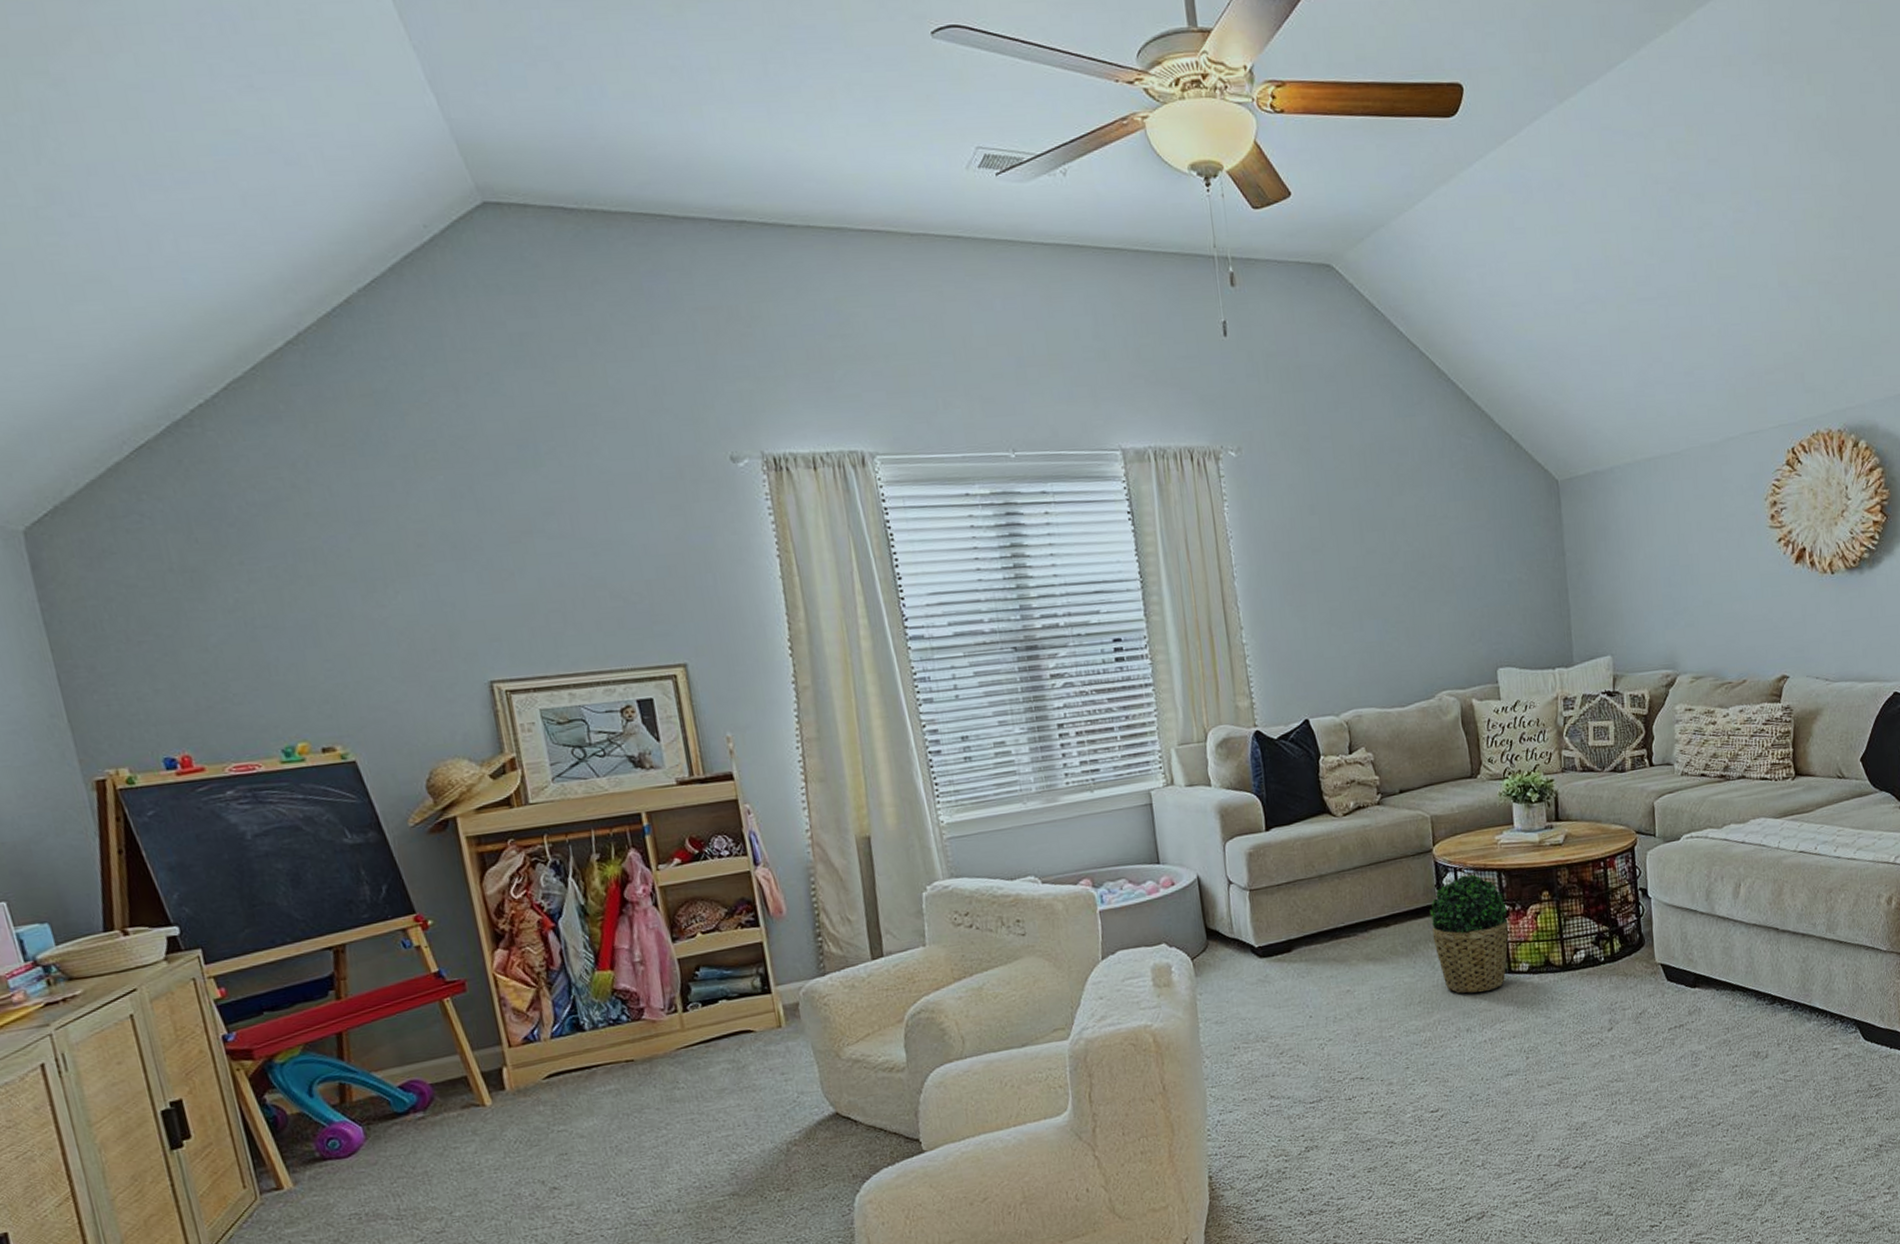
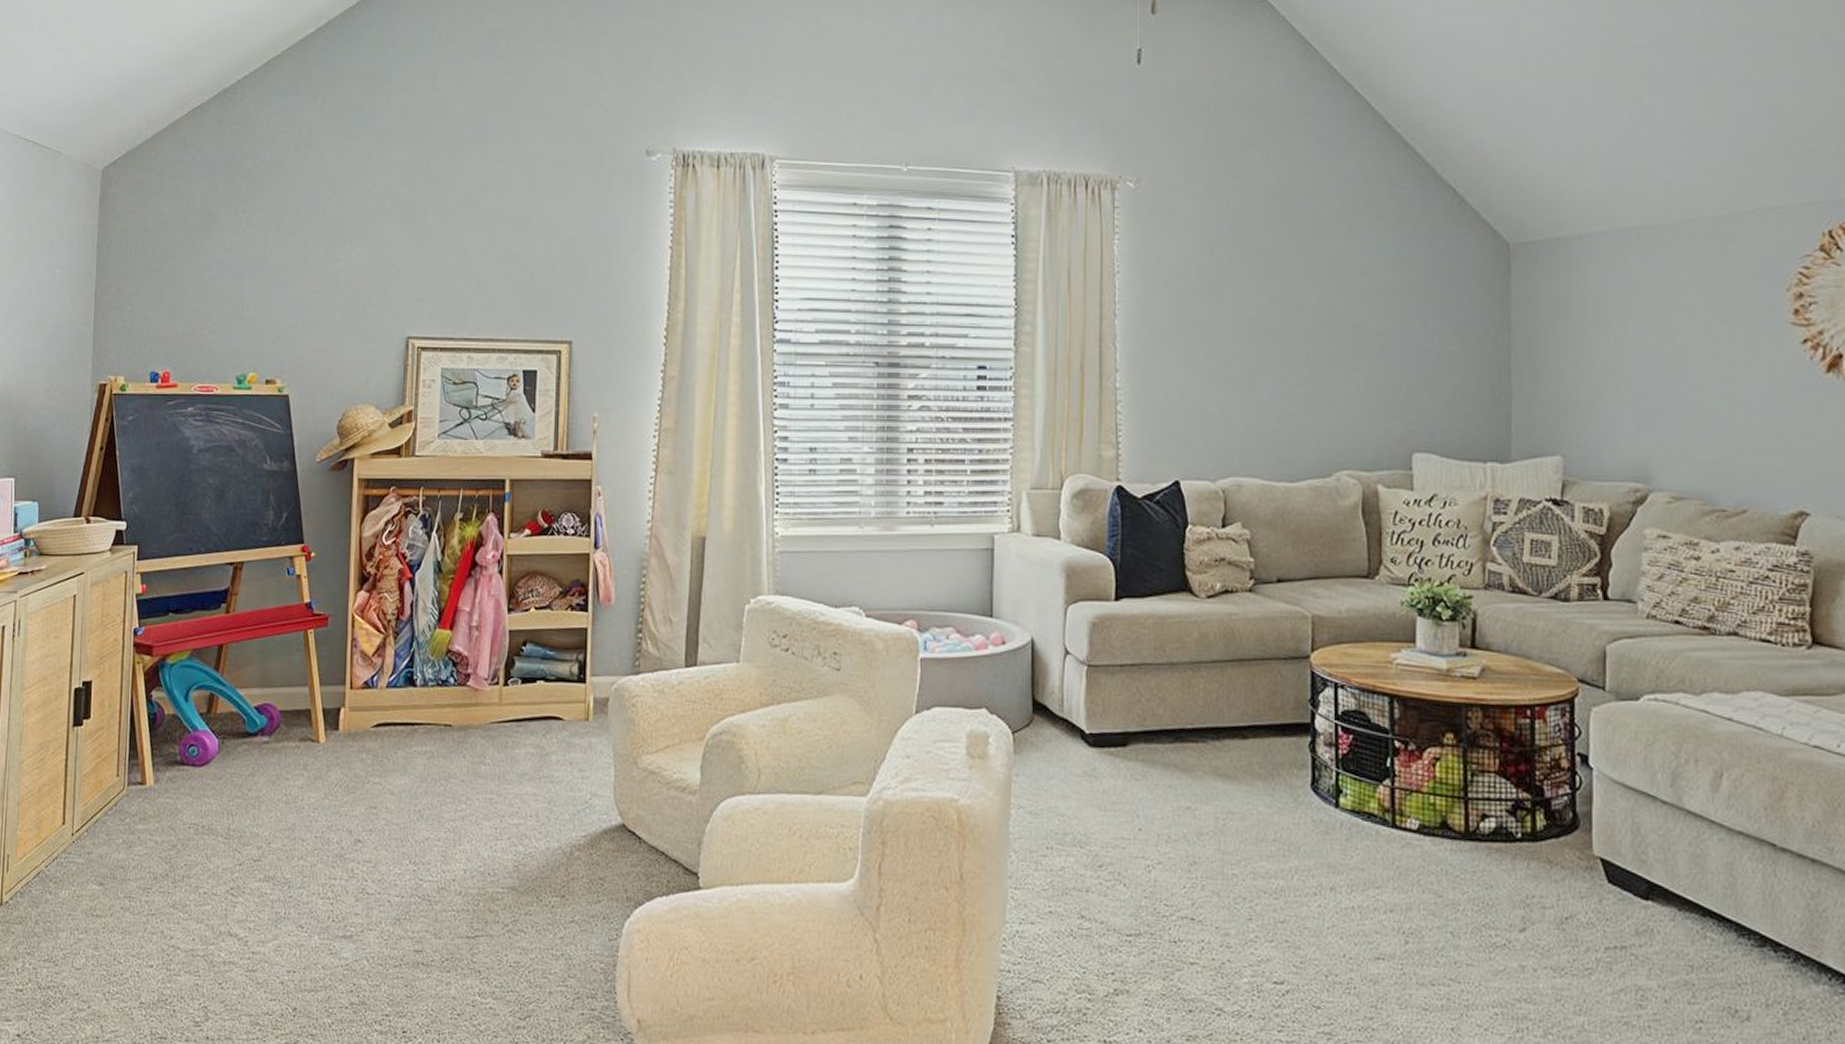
potted plant: present [1430,875,1509,994] -> none [1299,694,1397,844]

